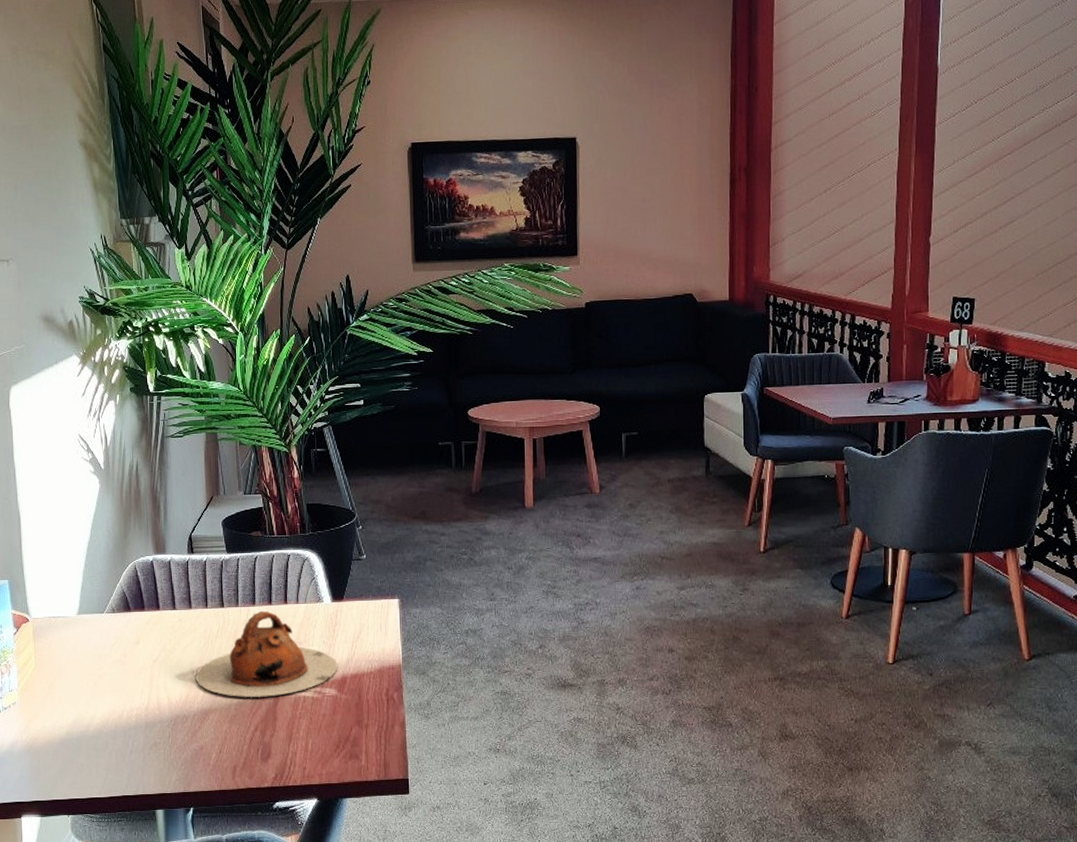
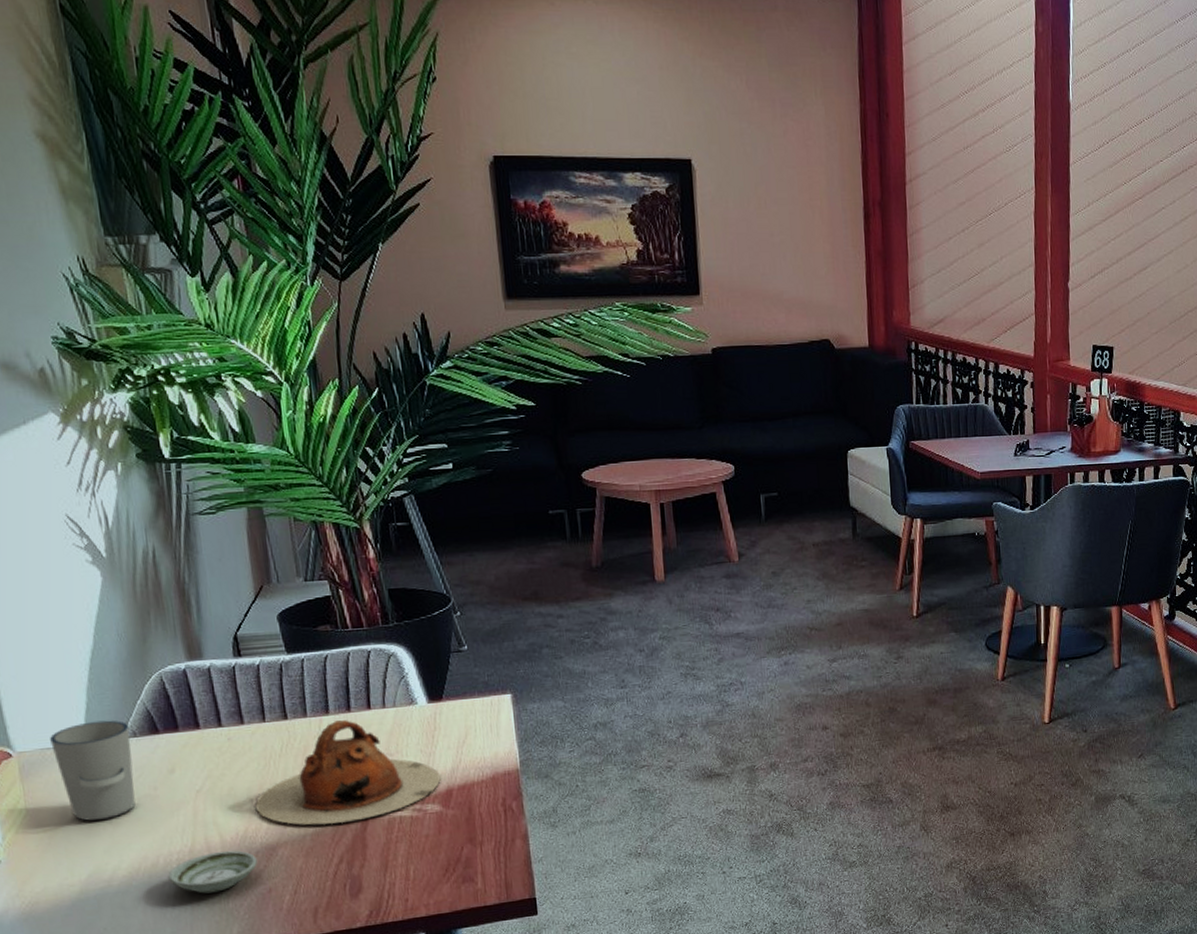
cup: none [55,598,111,677] -> present [50,720,136,821]
saucer: none [129,712,194,745] -> present [168,850,257,894]

